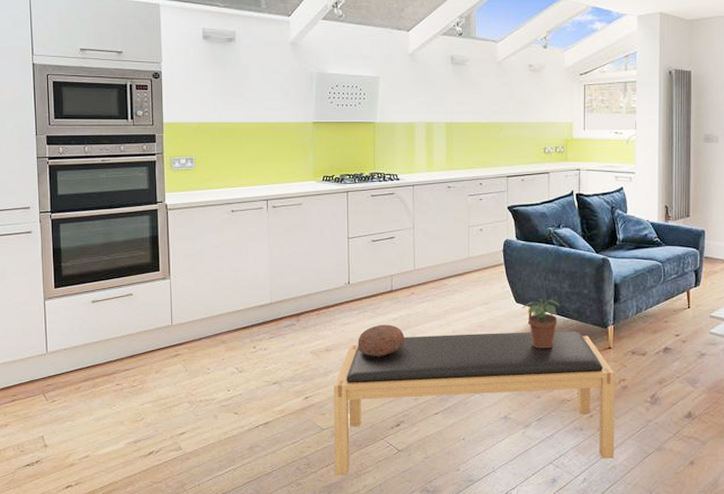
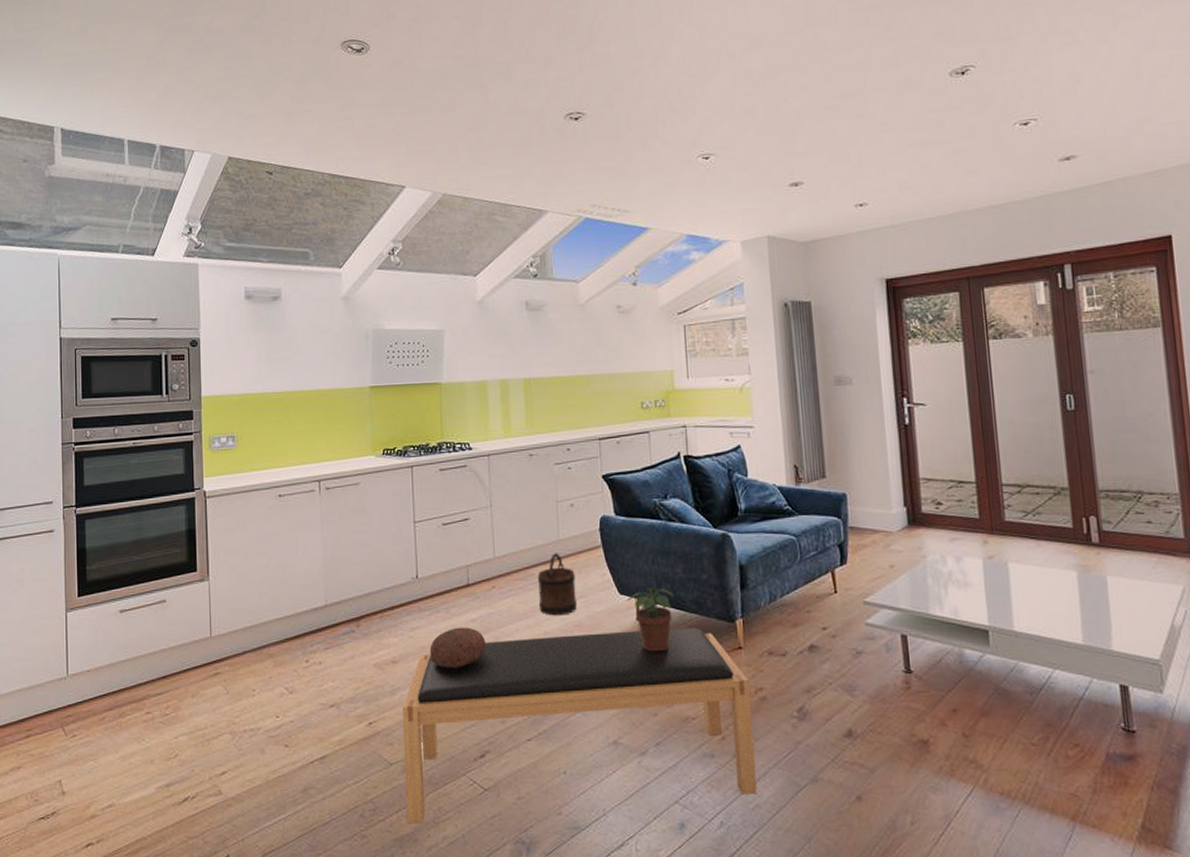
bucket: none [450,268,481,318] -> present [538,553,577,616]

